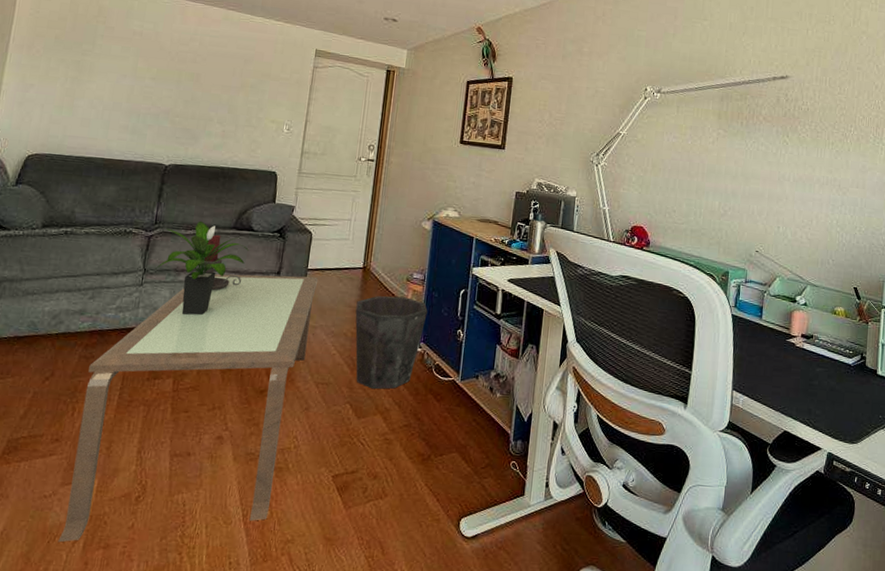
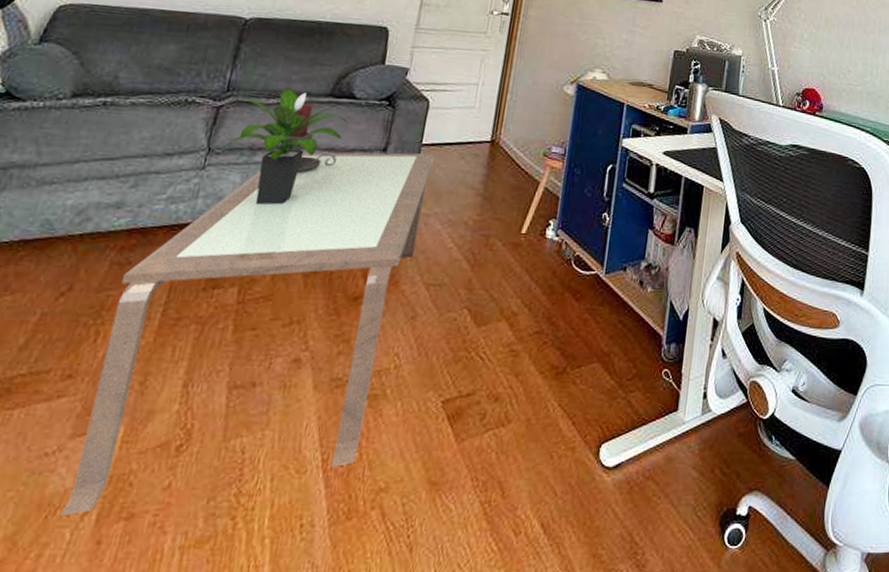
waste bin: present [355,296,428,390] -> none [477,174,568,290]

